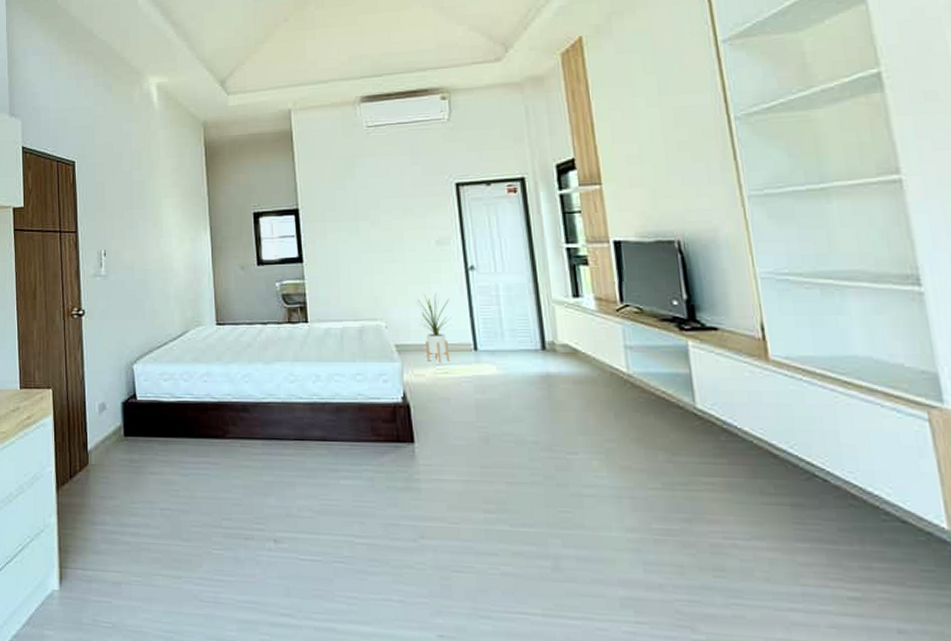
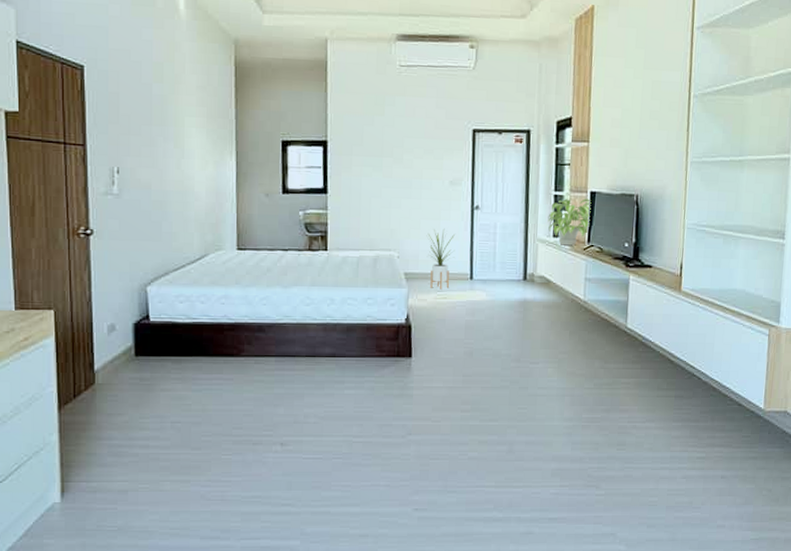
plant: none [562,250,620,307] -> present [547,198,592,246]

